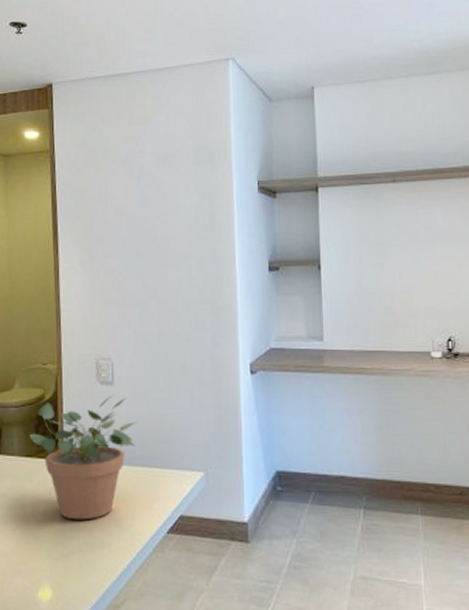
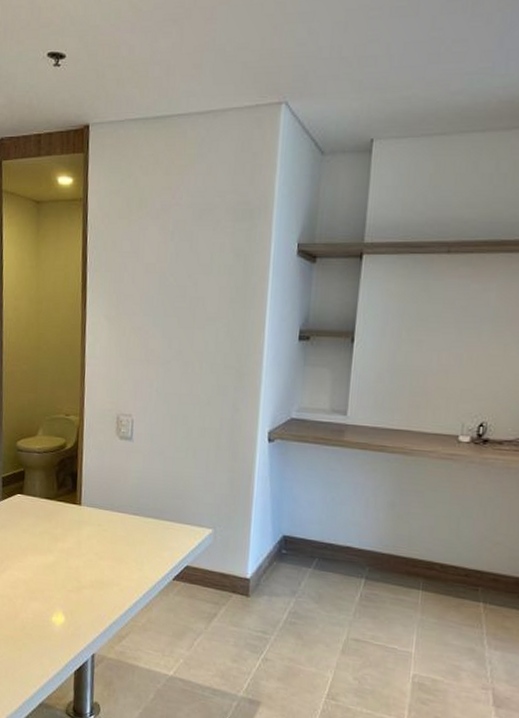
potted plant: present [29,396,137,520] -> none [50,450,152,561]

